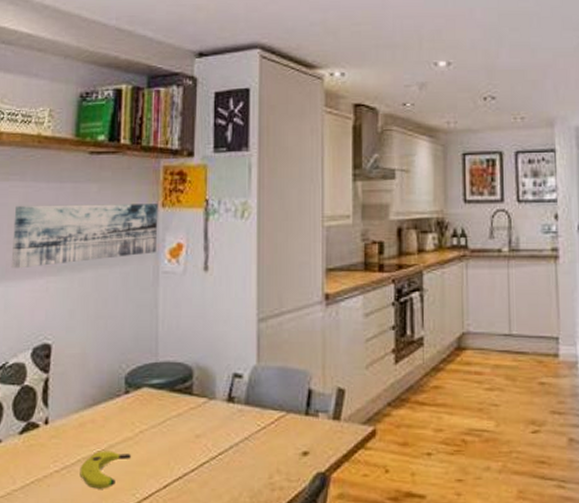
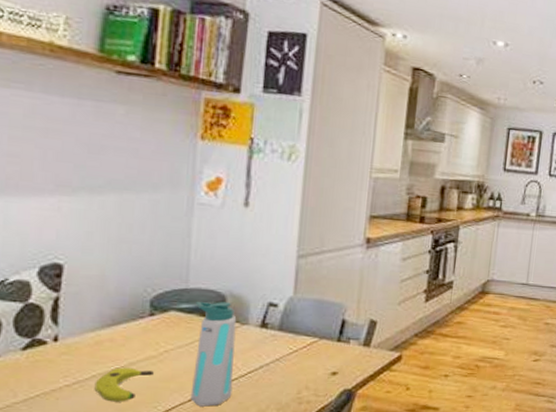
wall art: present [11,204,159,269] -> none [12,116,197,185]
water bottle: none [165,375,205,494] -> present [190,301,237,407]

